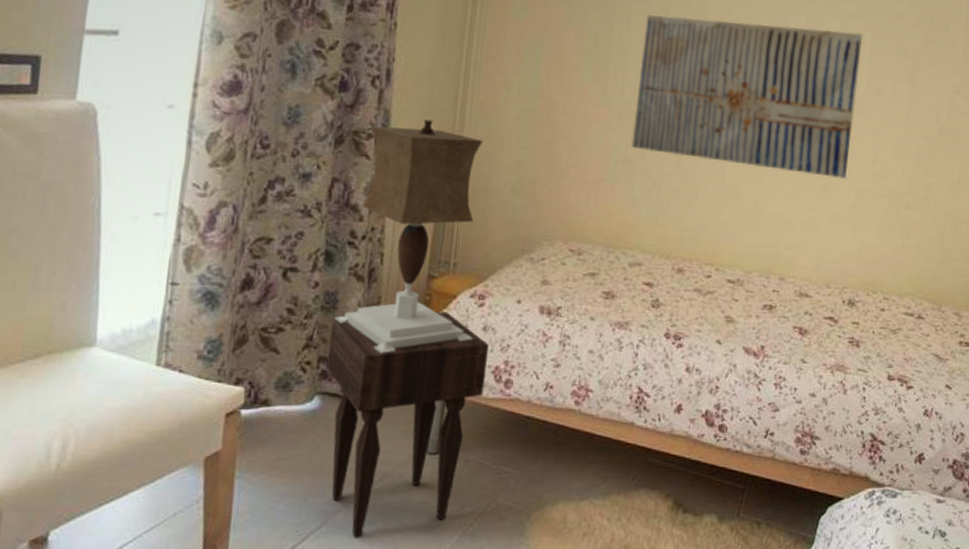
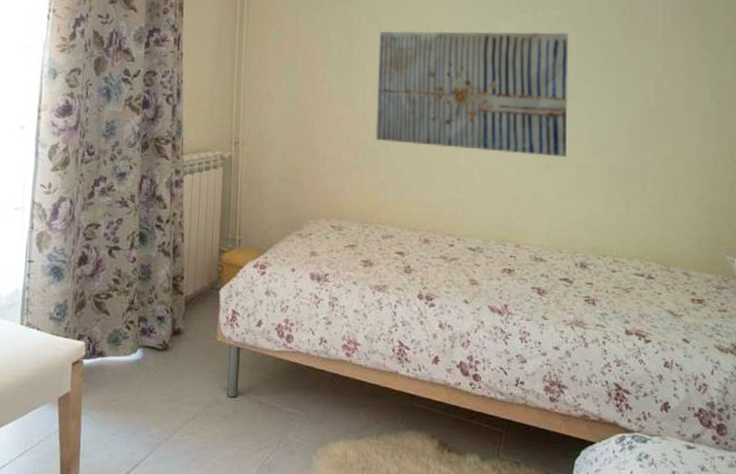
nightstand: present [326,311,489,538] -> none [145,279,271,466]
table lamp: present [334,119,484,354] -> none [149,126,258,314]

